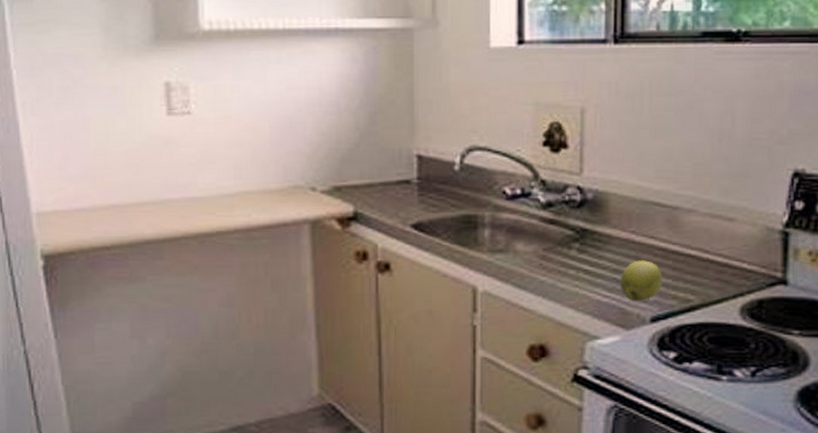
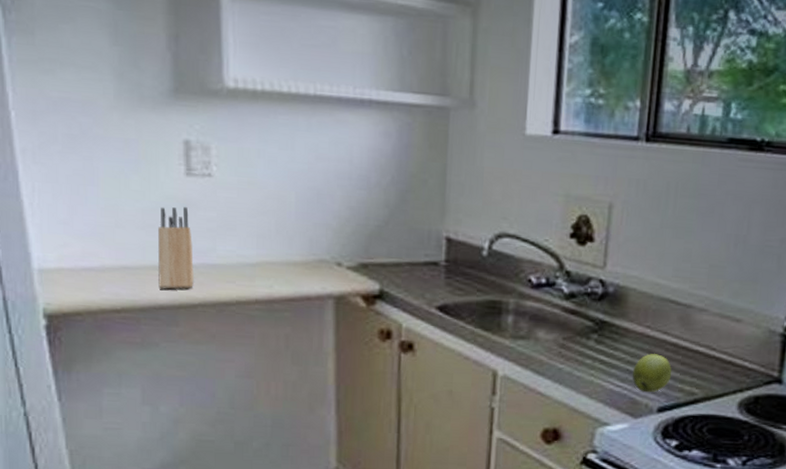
knife block: none [143,145,176,225] -> present [158,207,194,290]

